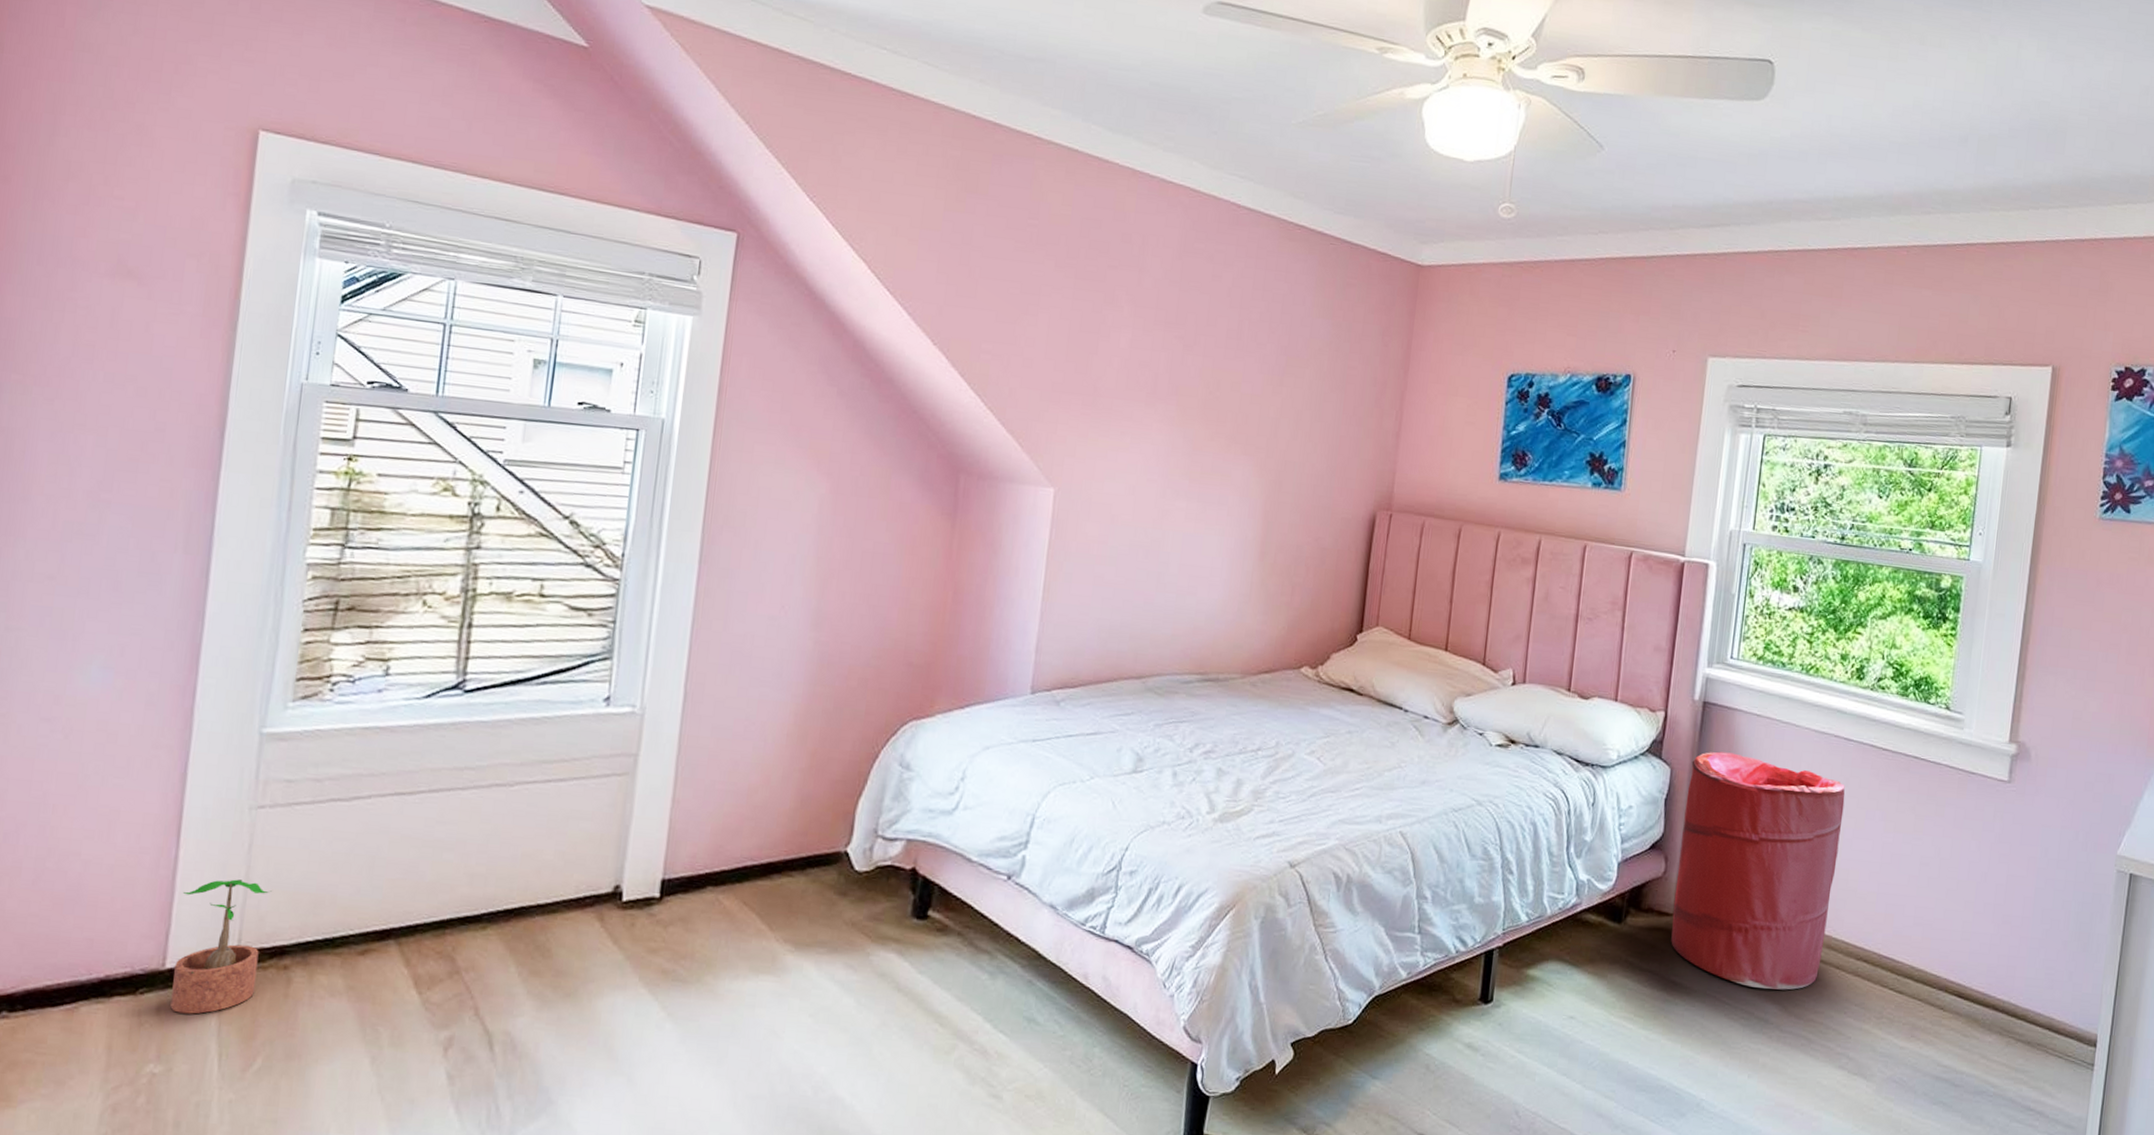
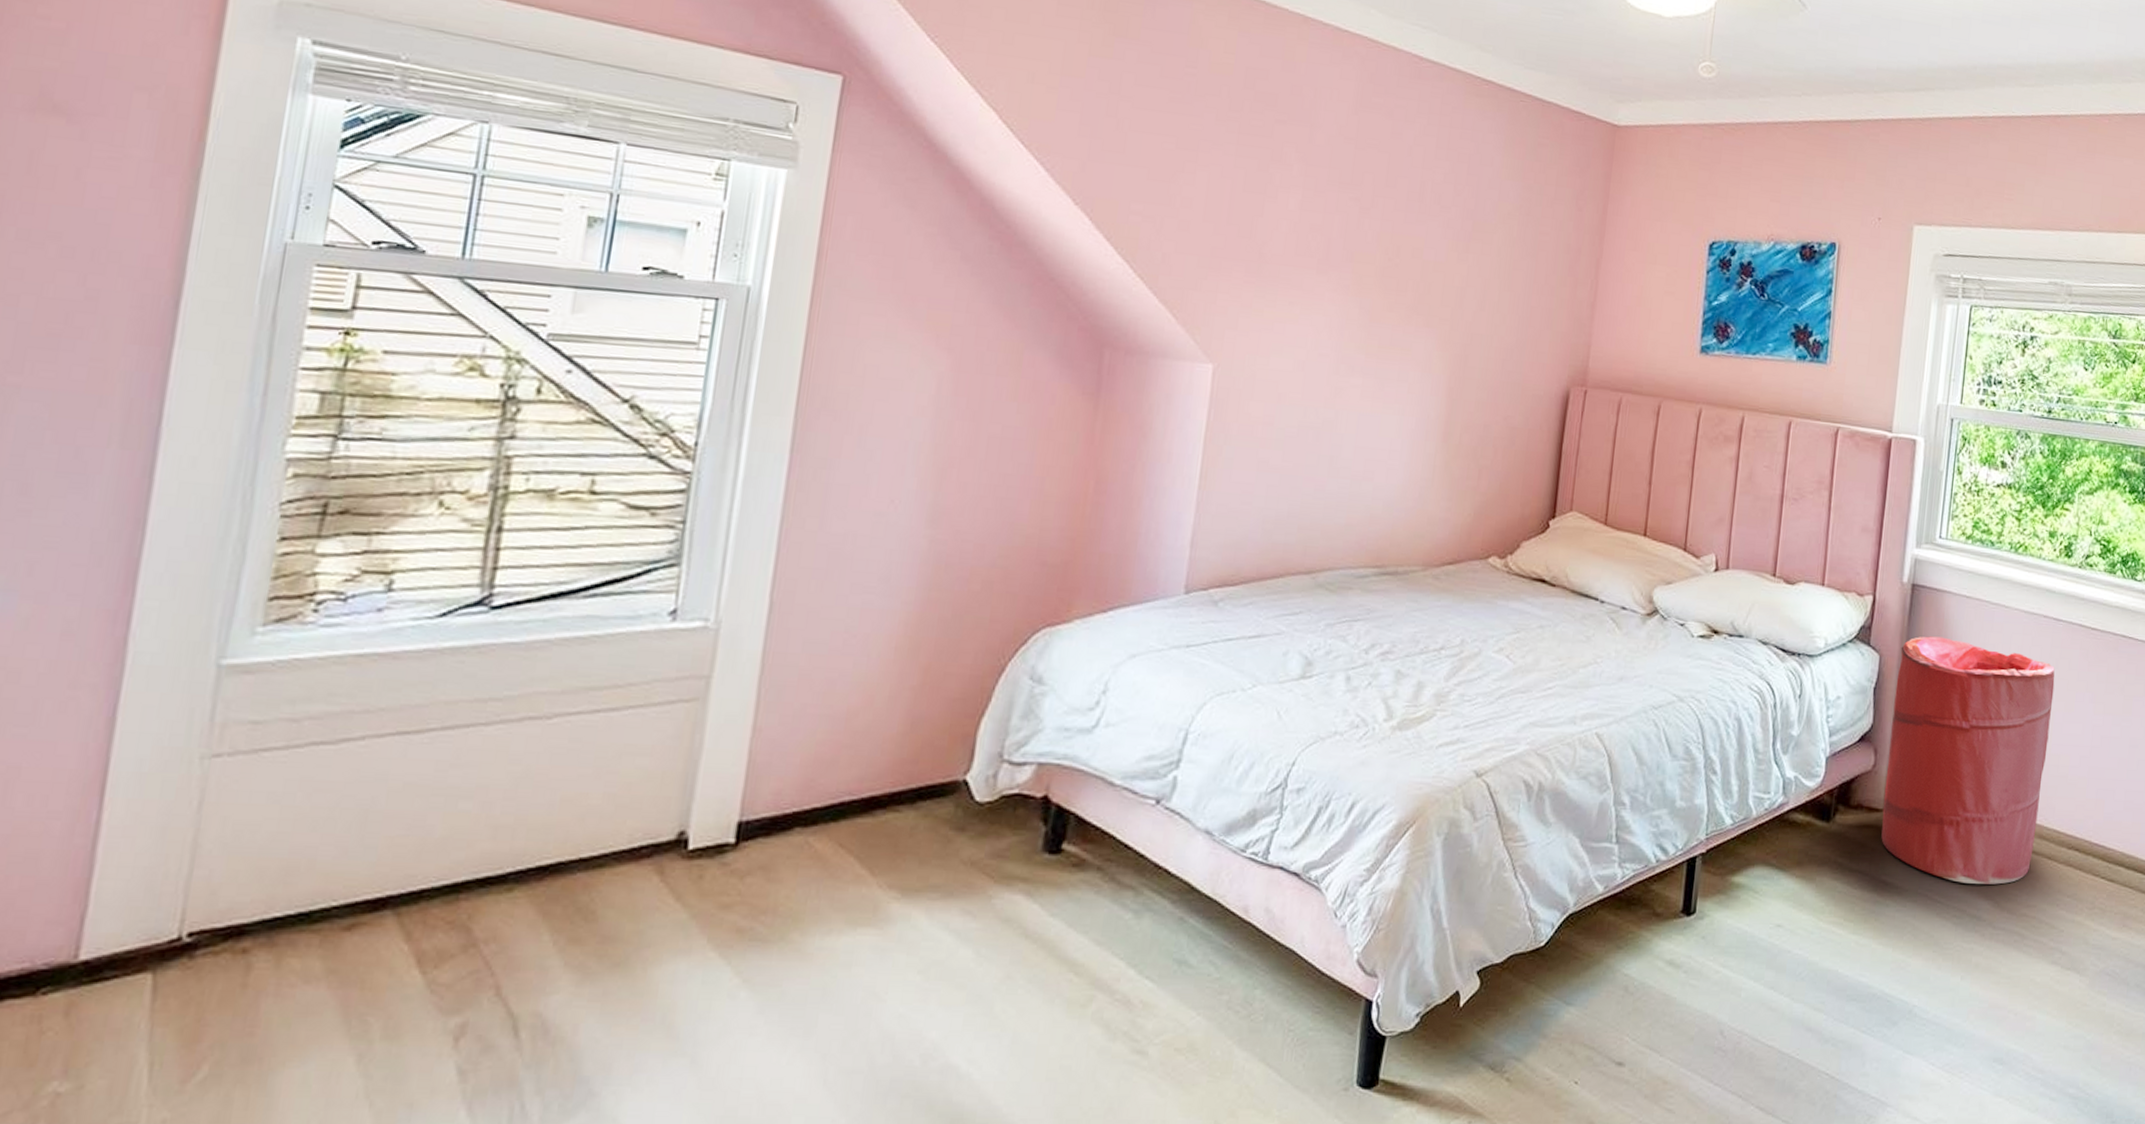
potted plant: present [170,879,272,1014] -> none [84,845,228,1016]

